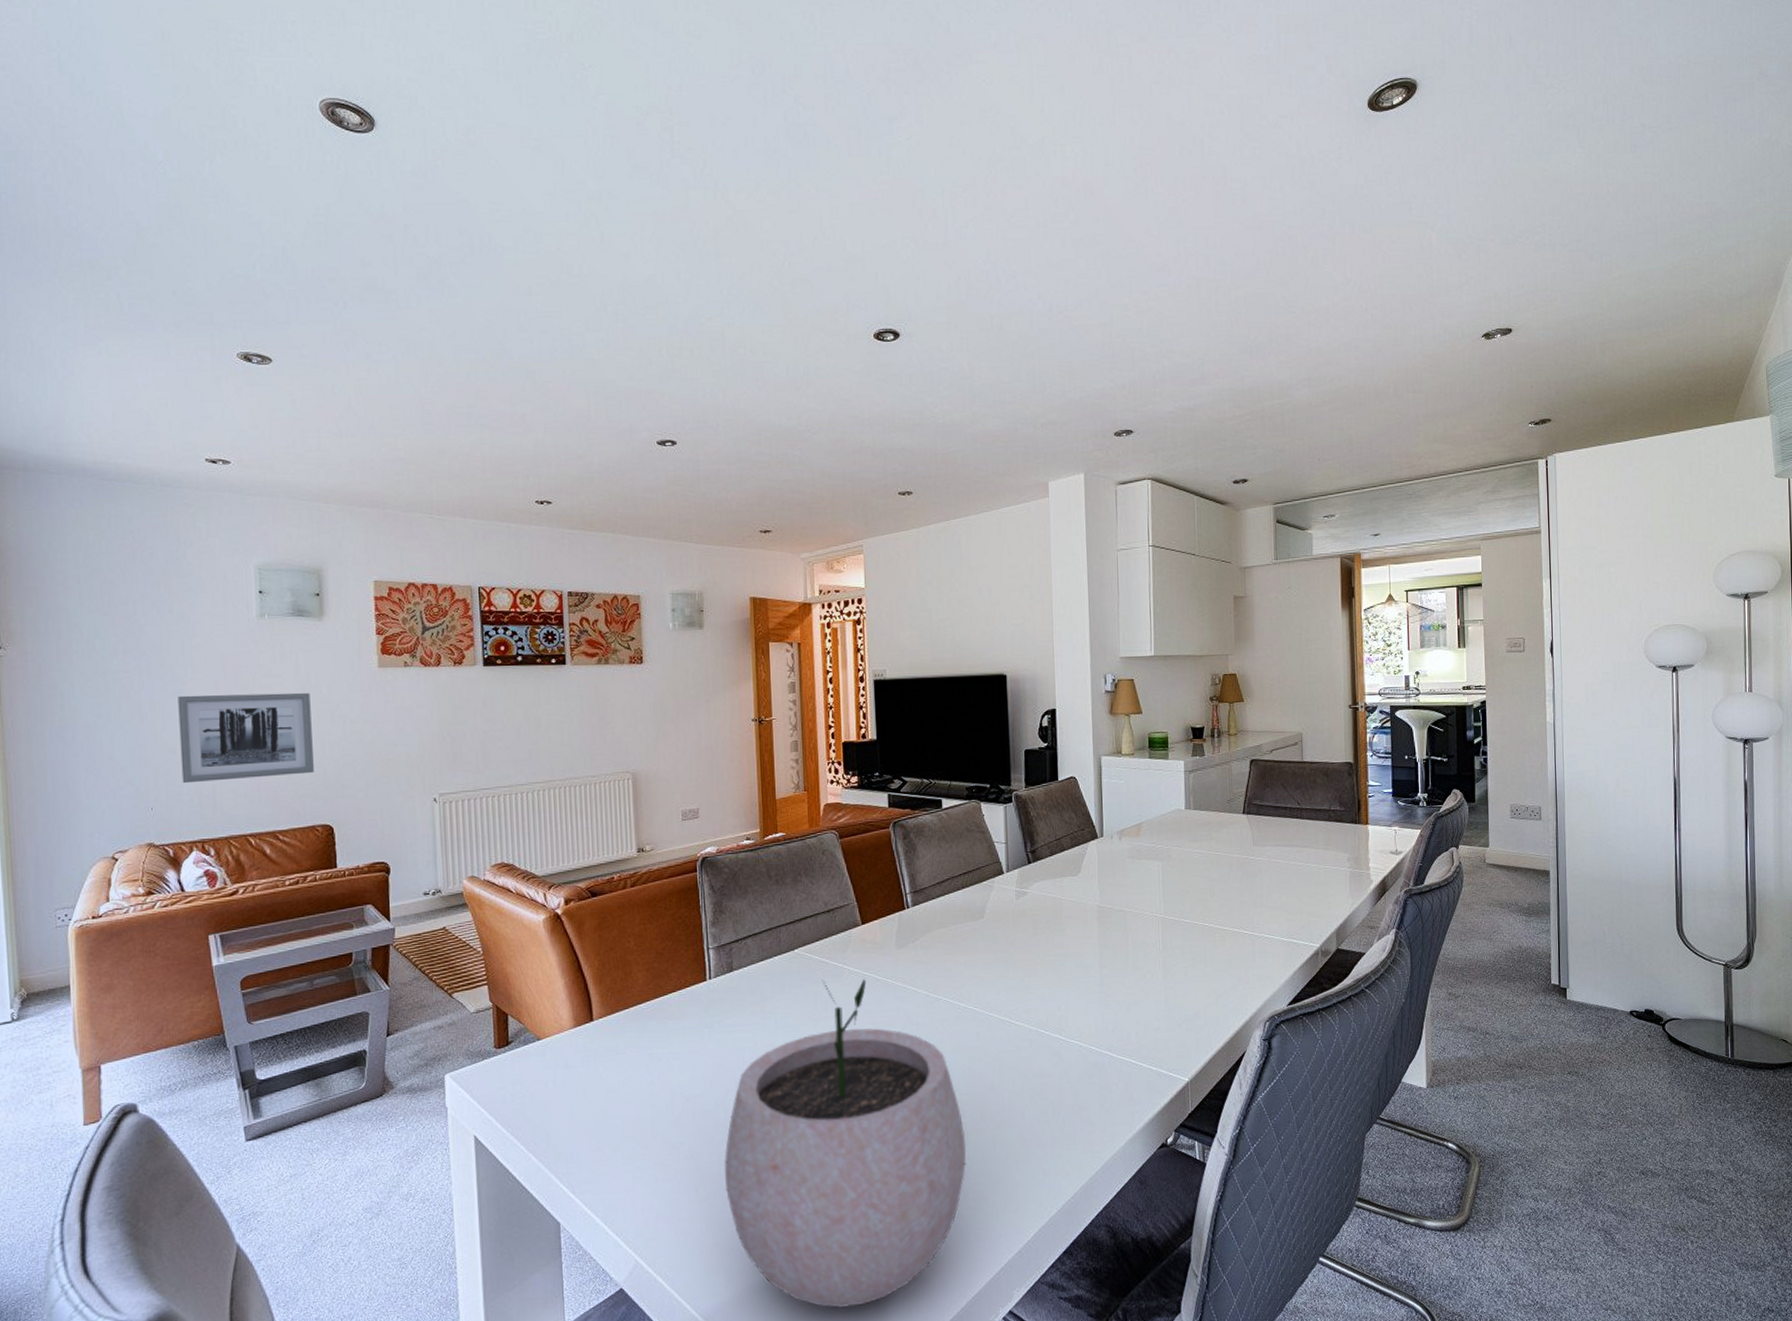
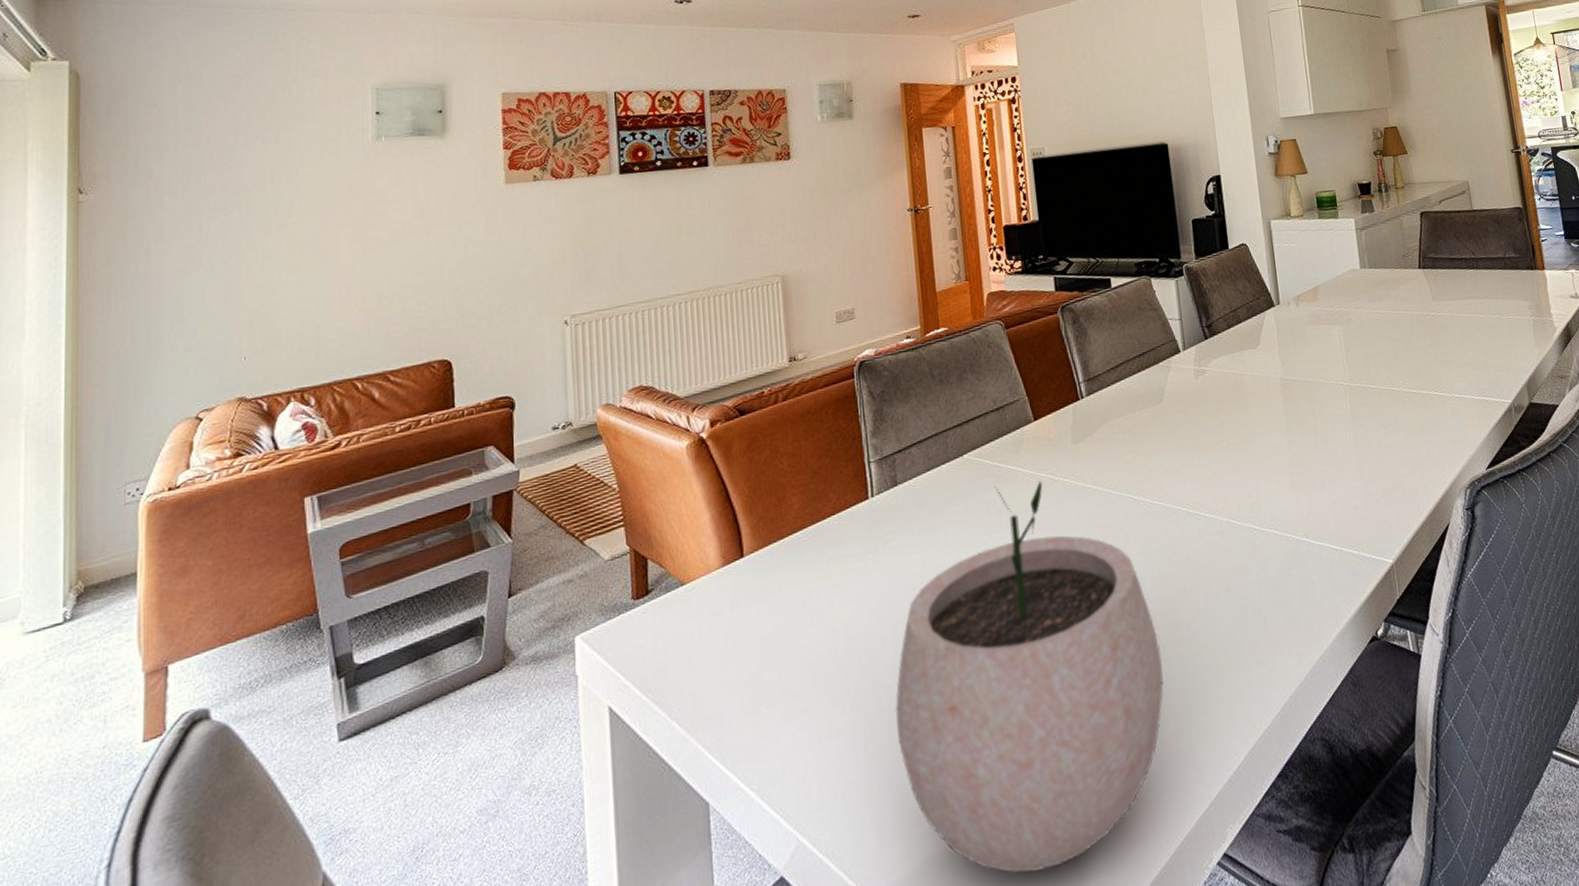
wall art: present [177,692,314,784] -> none [280,217,431,327]

